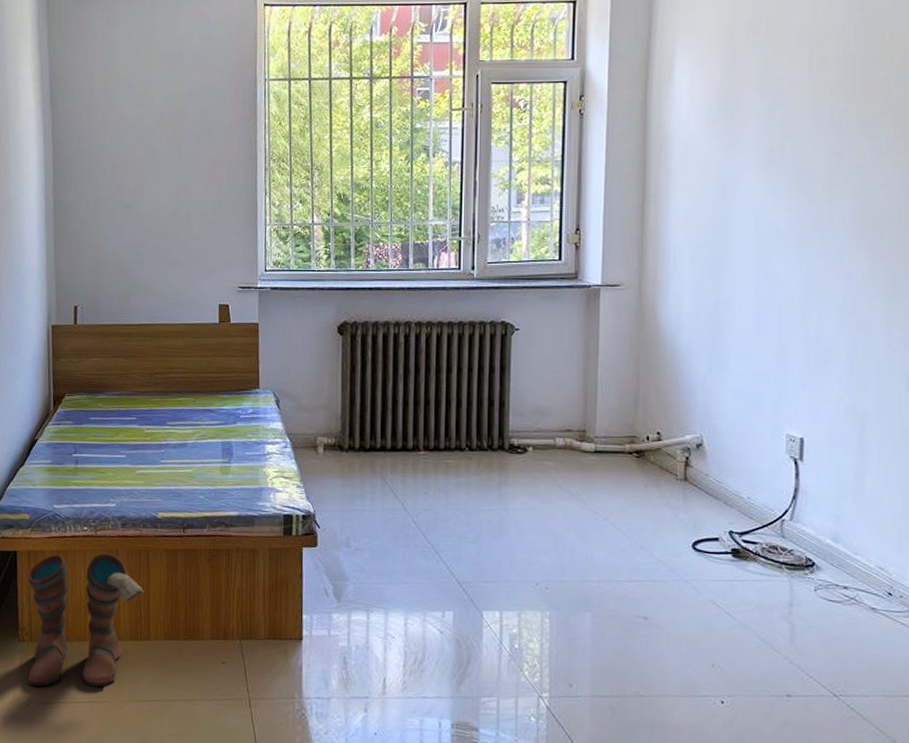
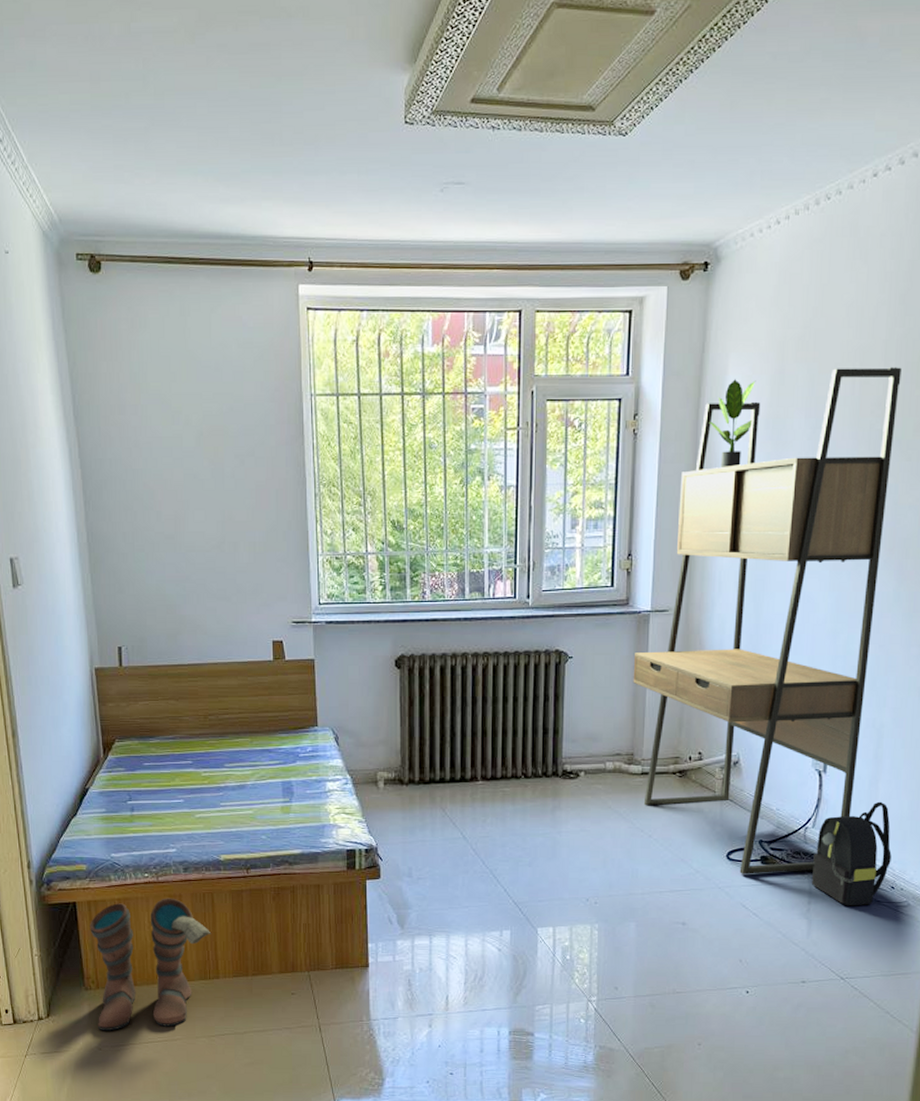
desk: none [583,49,862,569] -> present [633,367,902,876]
potted plant: none [657,62,706,147] -> present [709,379,756,469]
backpack: none [792,495,886,613] -> present [811,801,892,906]

